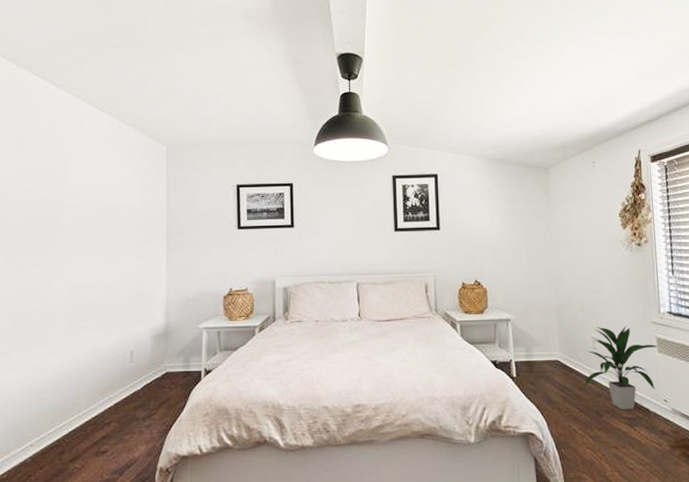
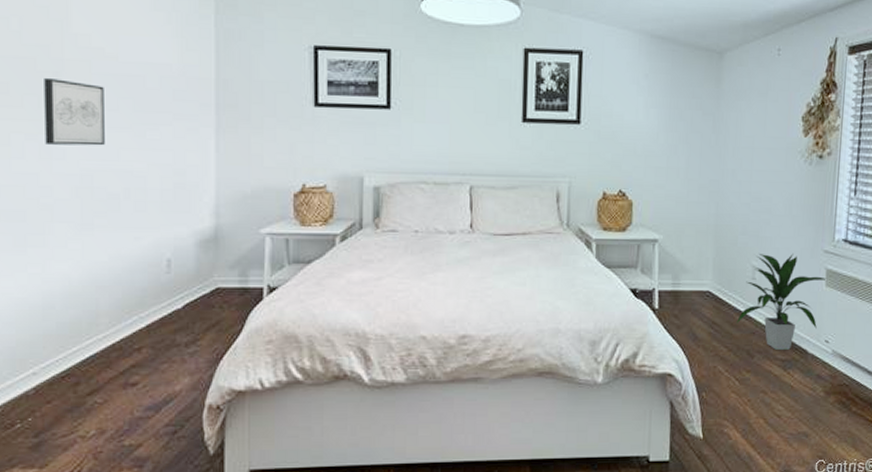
wall art: none [47,220,89,268] -> present [44,77,105,146]

